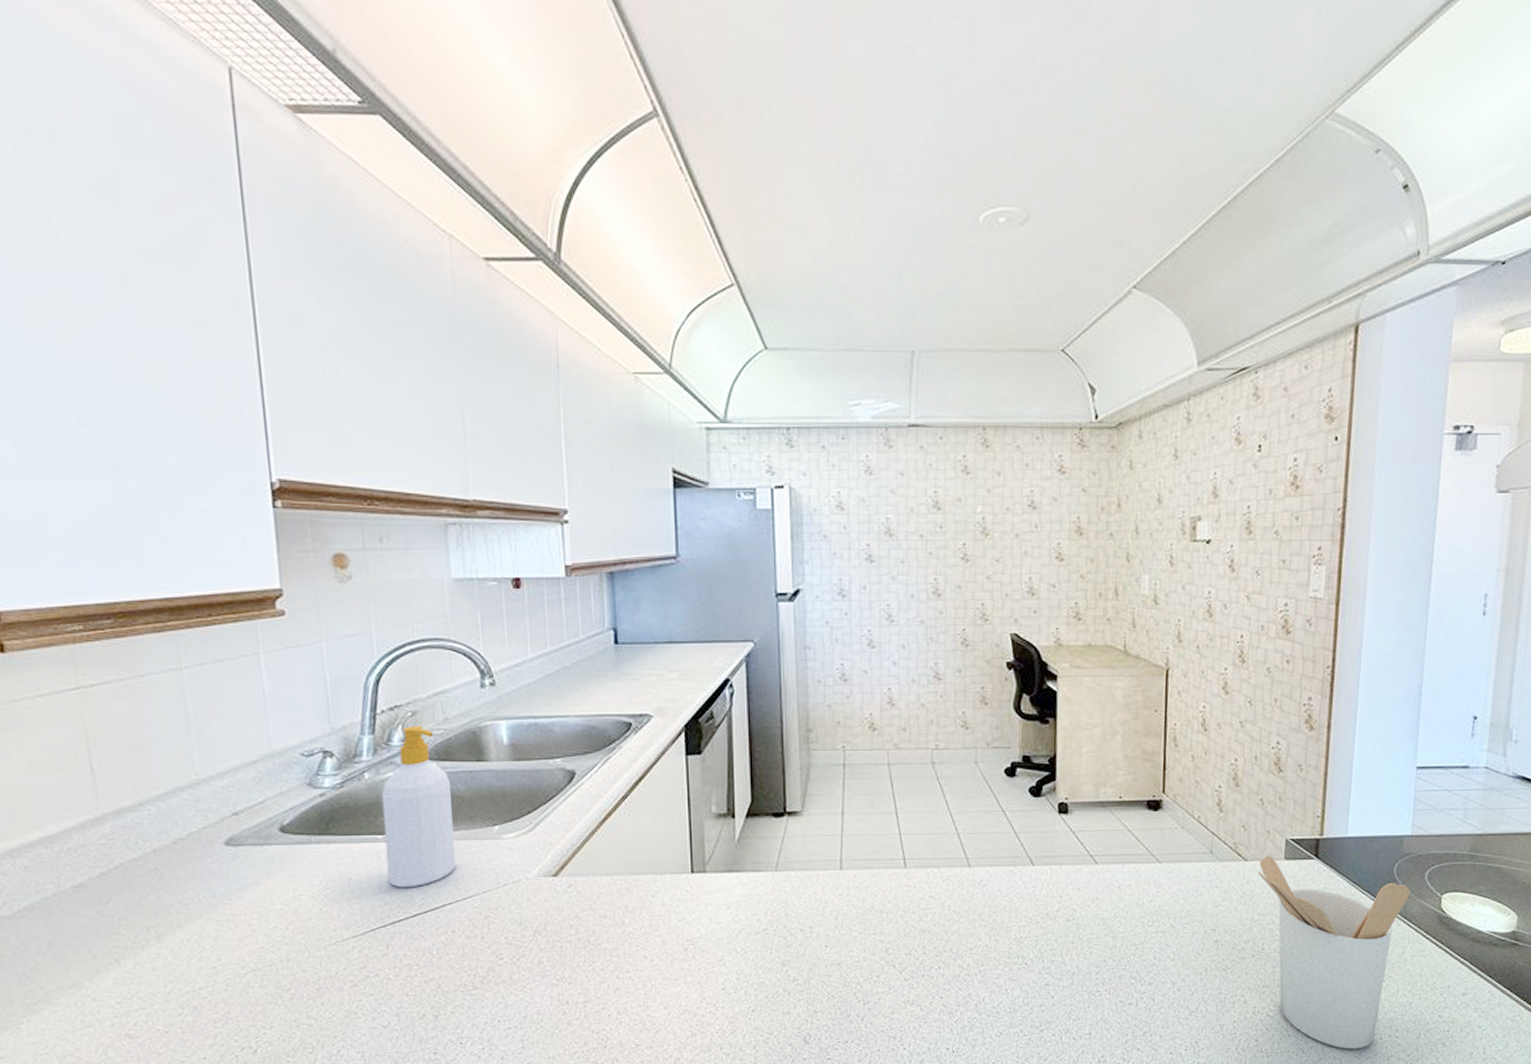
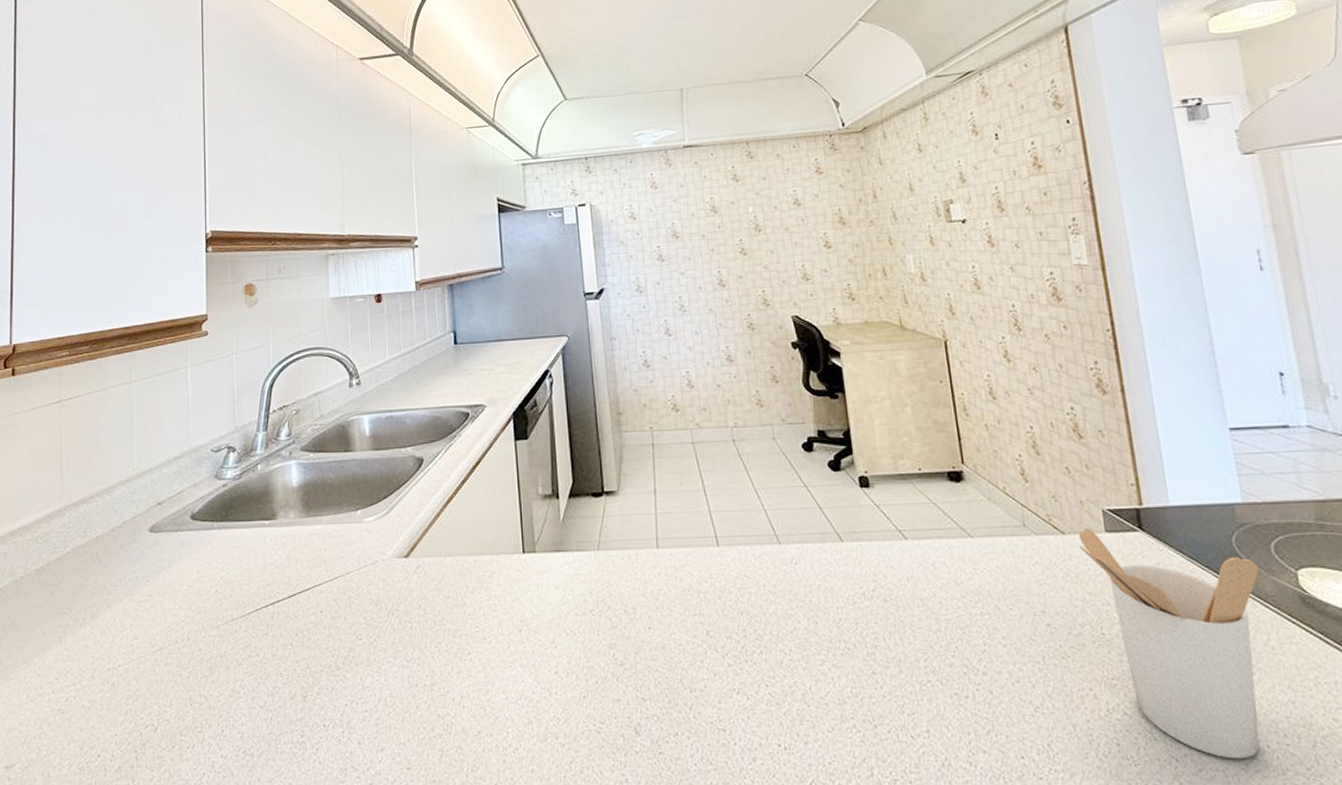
soap bottle: present [381,726,455,888] -> none [269,422,325,570]

